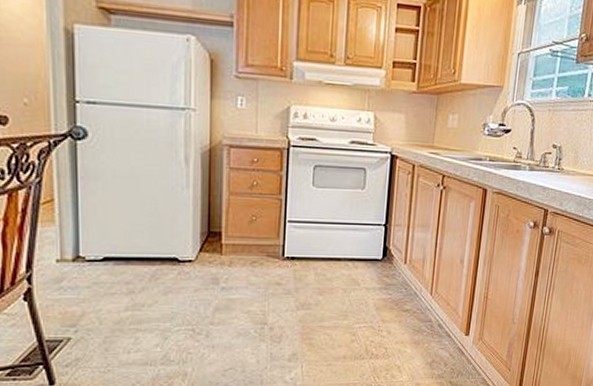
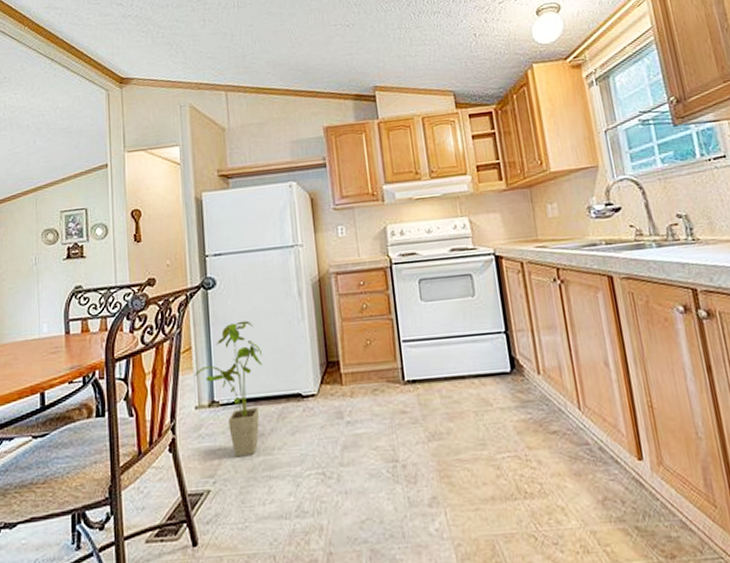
house plant: none [55,179,139,311] -> present [193,320,263,458]

